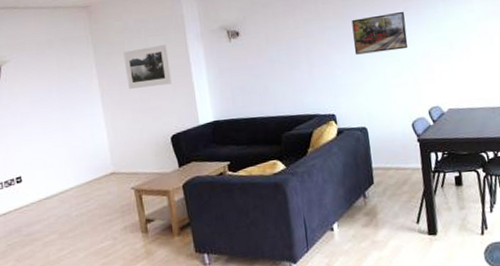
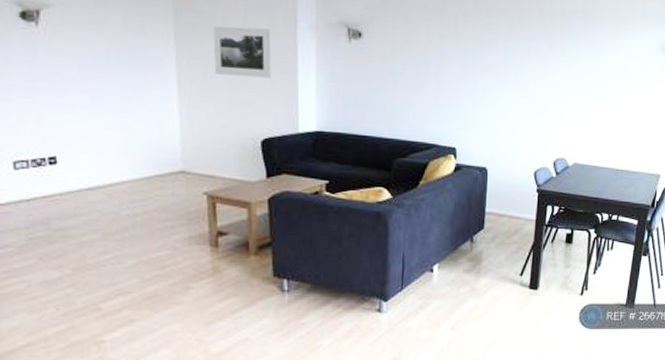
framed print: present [351,11,408,55] -> none [489,46,549,91]

